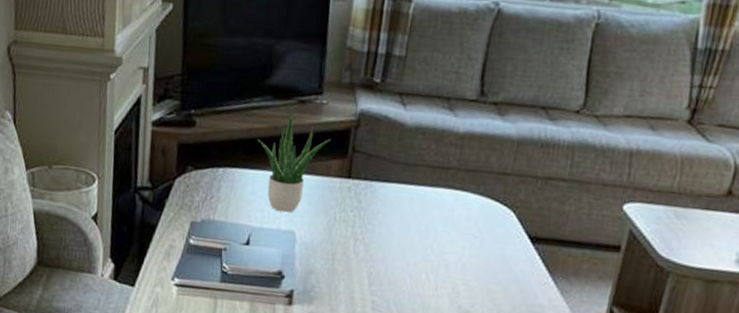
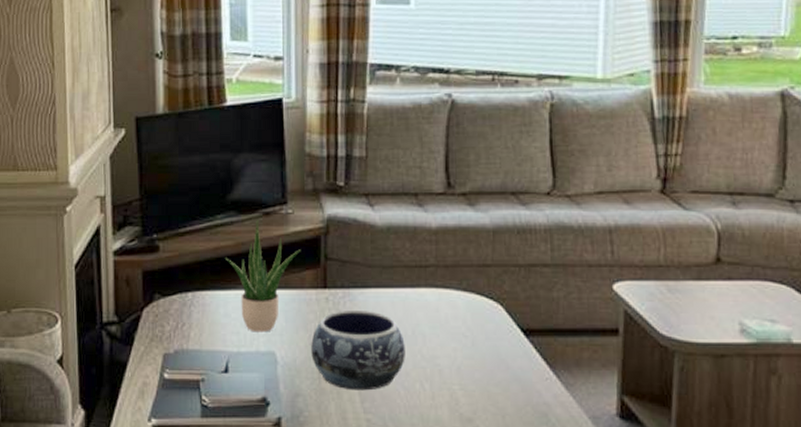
decorative bowl: none [328,201,418,276] -> present [311,309,405,391]

